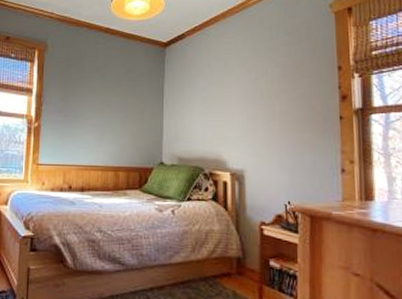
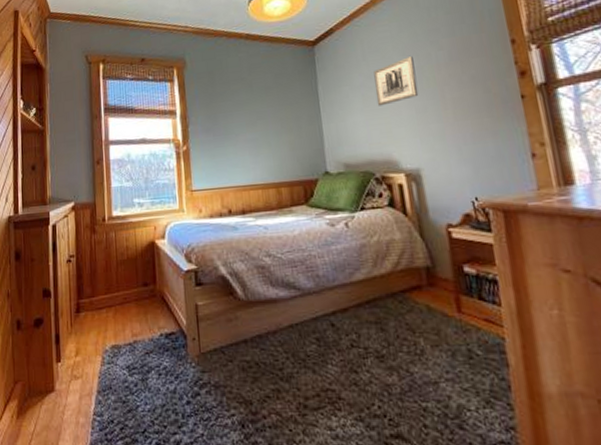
wall art: none [214,69,252,110] -> present [373,56,419,106]

